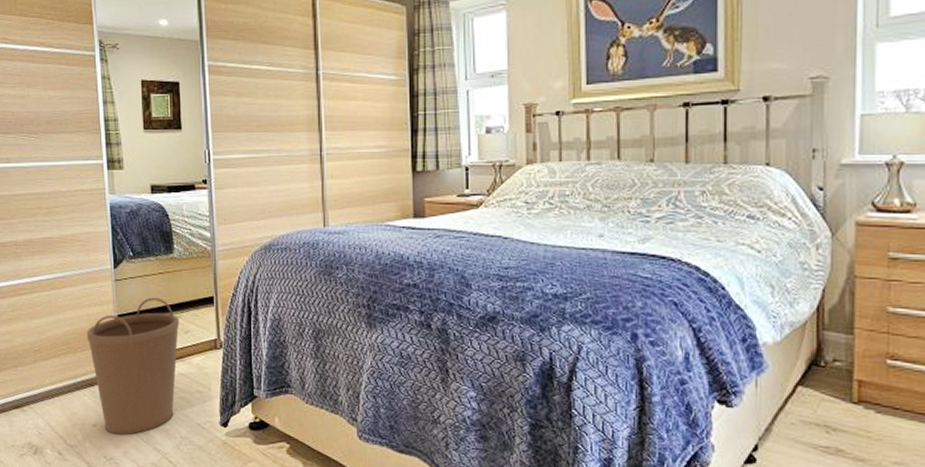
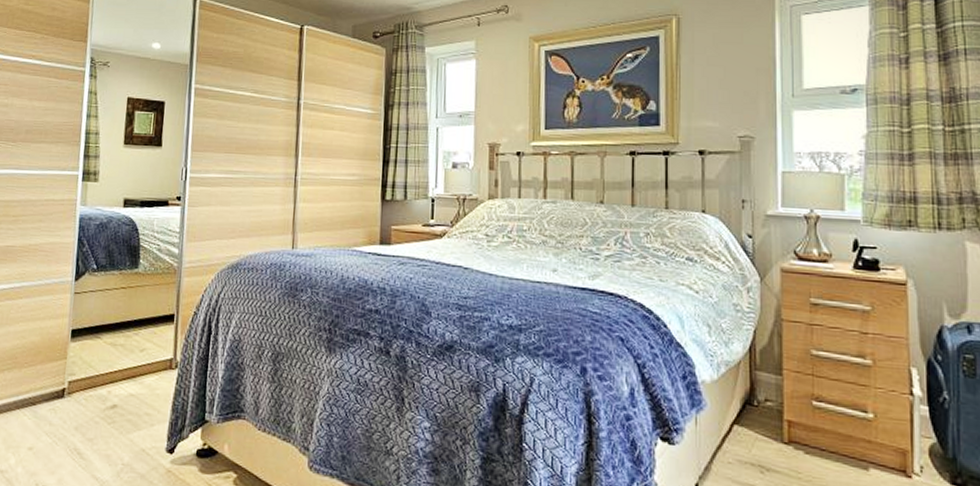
basket: present [86,297,180,435] -> none [36,312,137,461]

